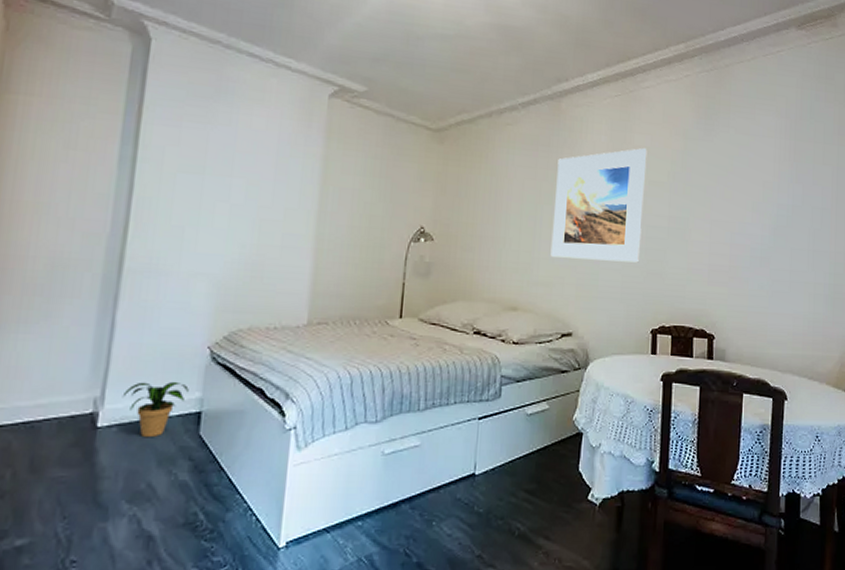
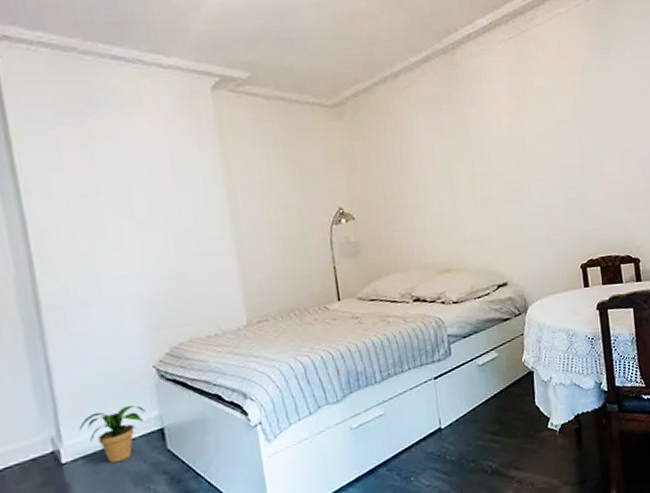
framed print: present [550,147,647,263] -> none [463,88,560,214]

